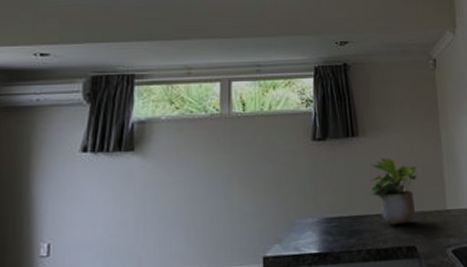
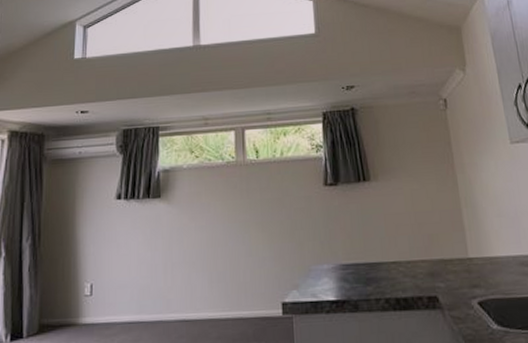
potted plant: present [369,157,417,226] -> none [384,202,435,274]

